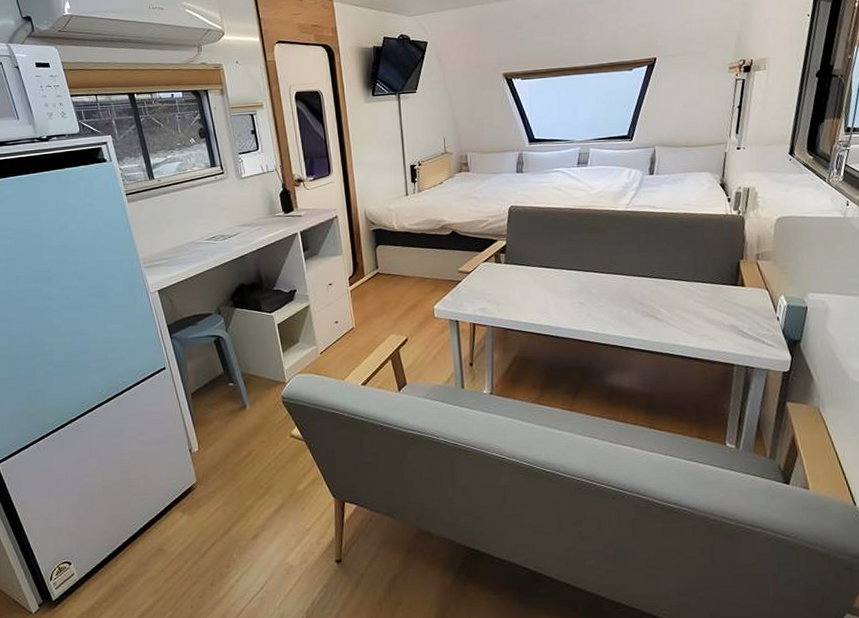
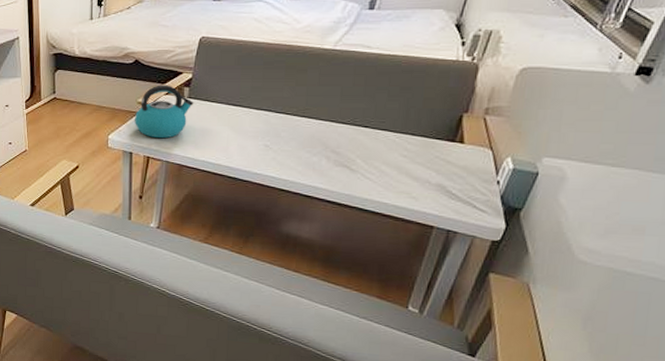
kettle: none [457,252,511,305] -> present [135,85,194,139]

